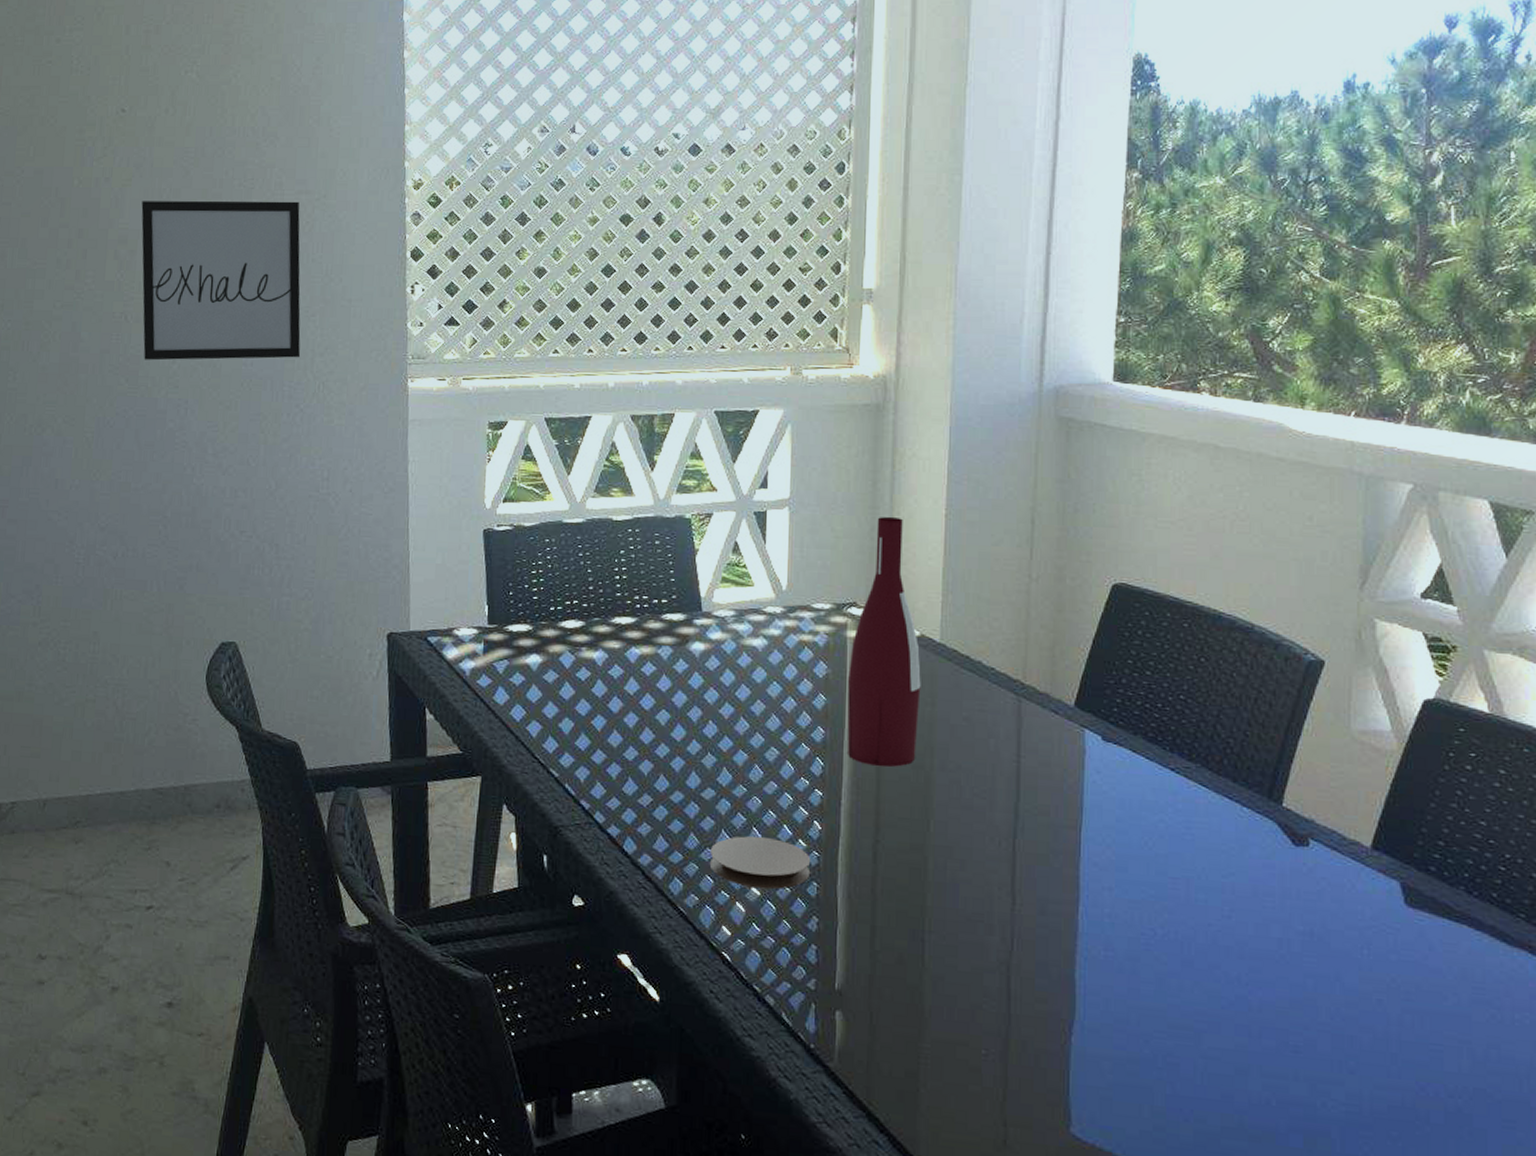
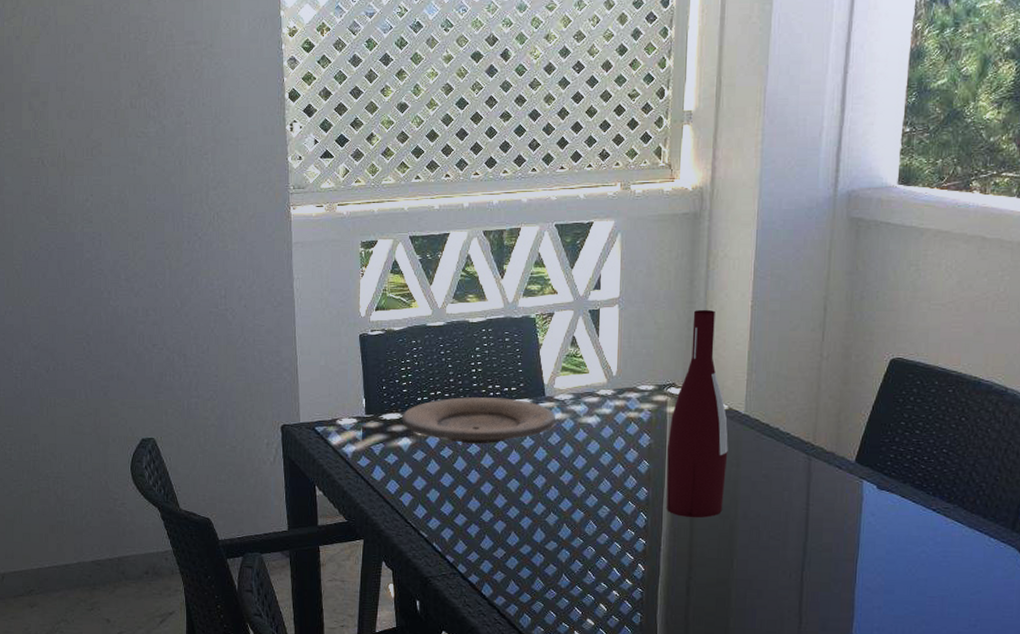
wall art: present [141,200,301,361] -> none [50,51,197,199]
plate: none [531,608,714,666] -> present [402,397,555,444]
coaster: present [709,836,811,890] -> none [552,578,636,620]

